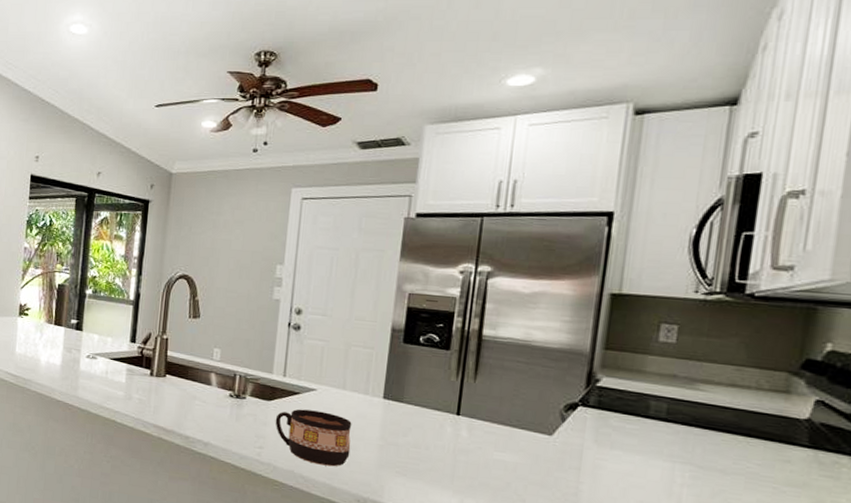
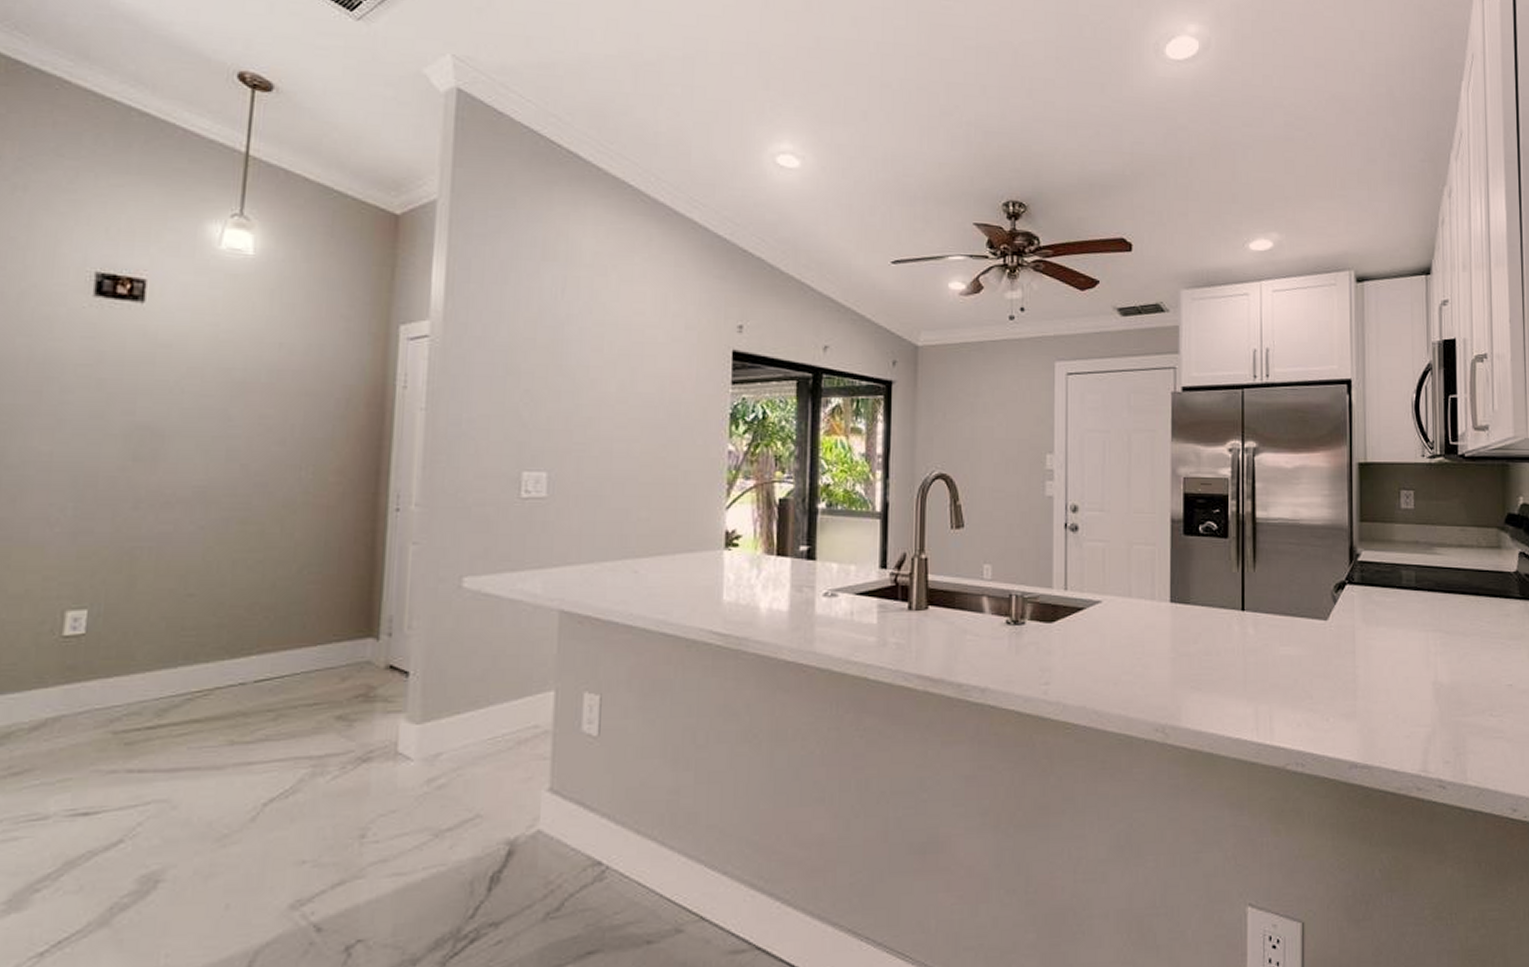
cup: present [275,409,352,467] -> none [1060,627,1143,694]

